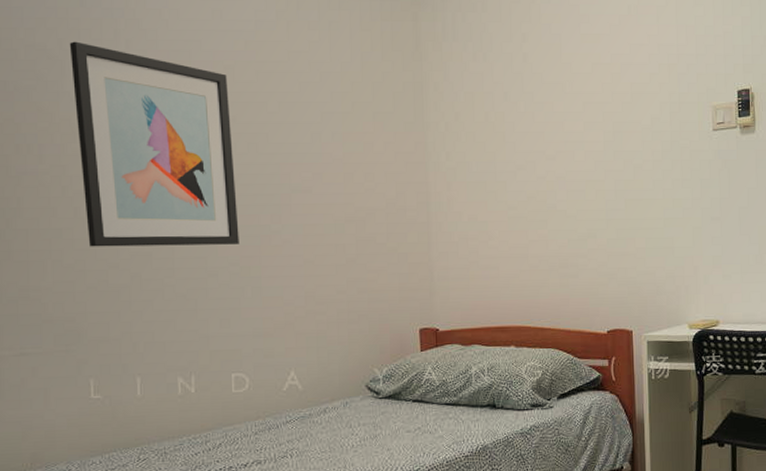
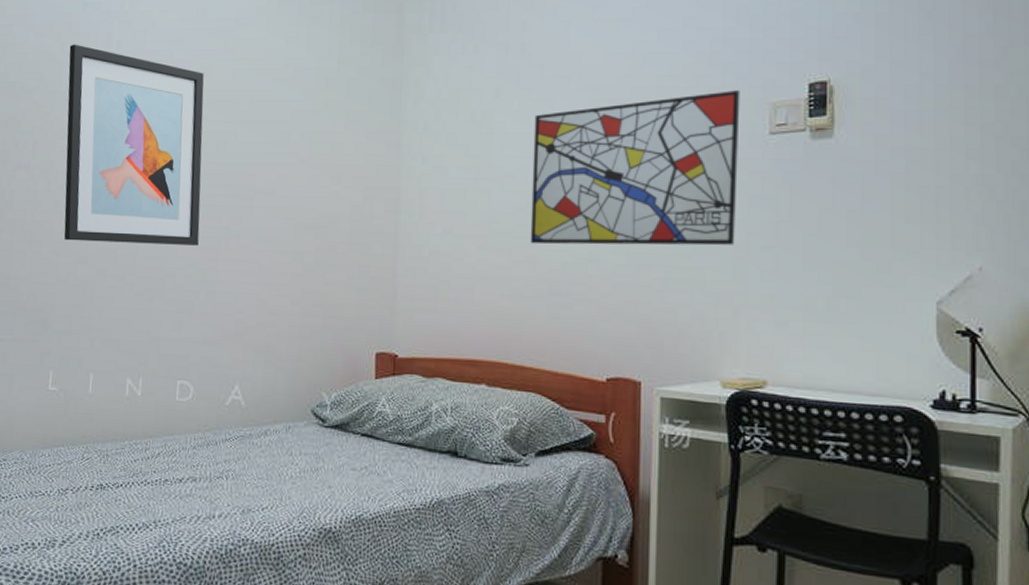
wall art: none [538,96,693,226] -> present [530,90,740,246]

